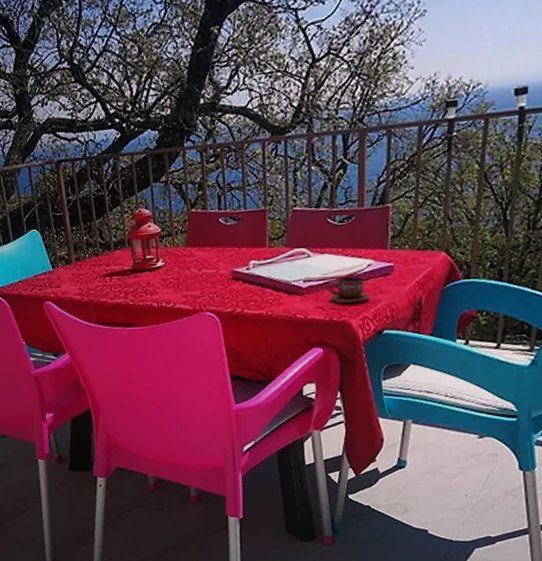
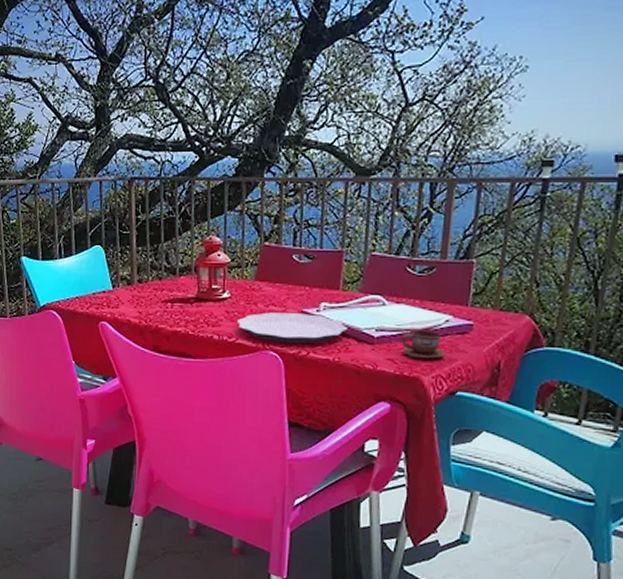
plate: none [172,273,277,303] -> present [236,312,347,343]

